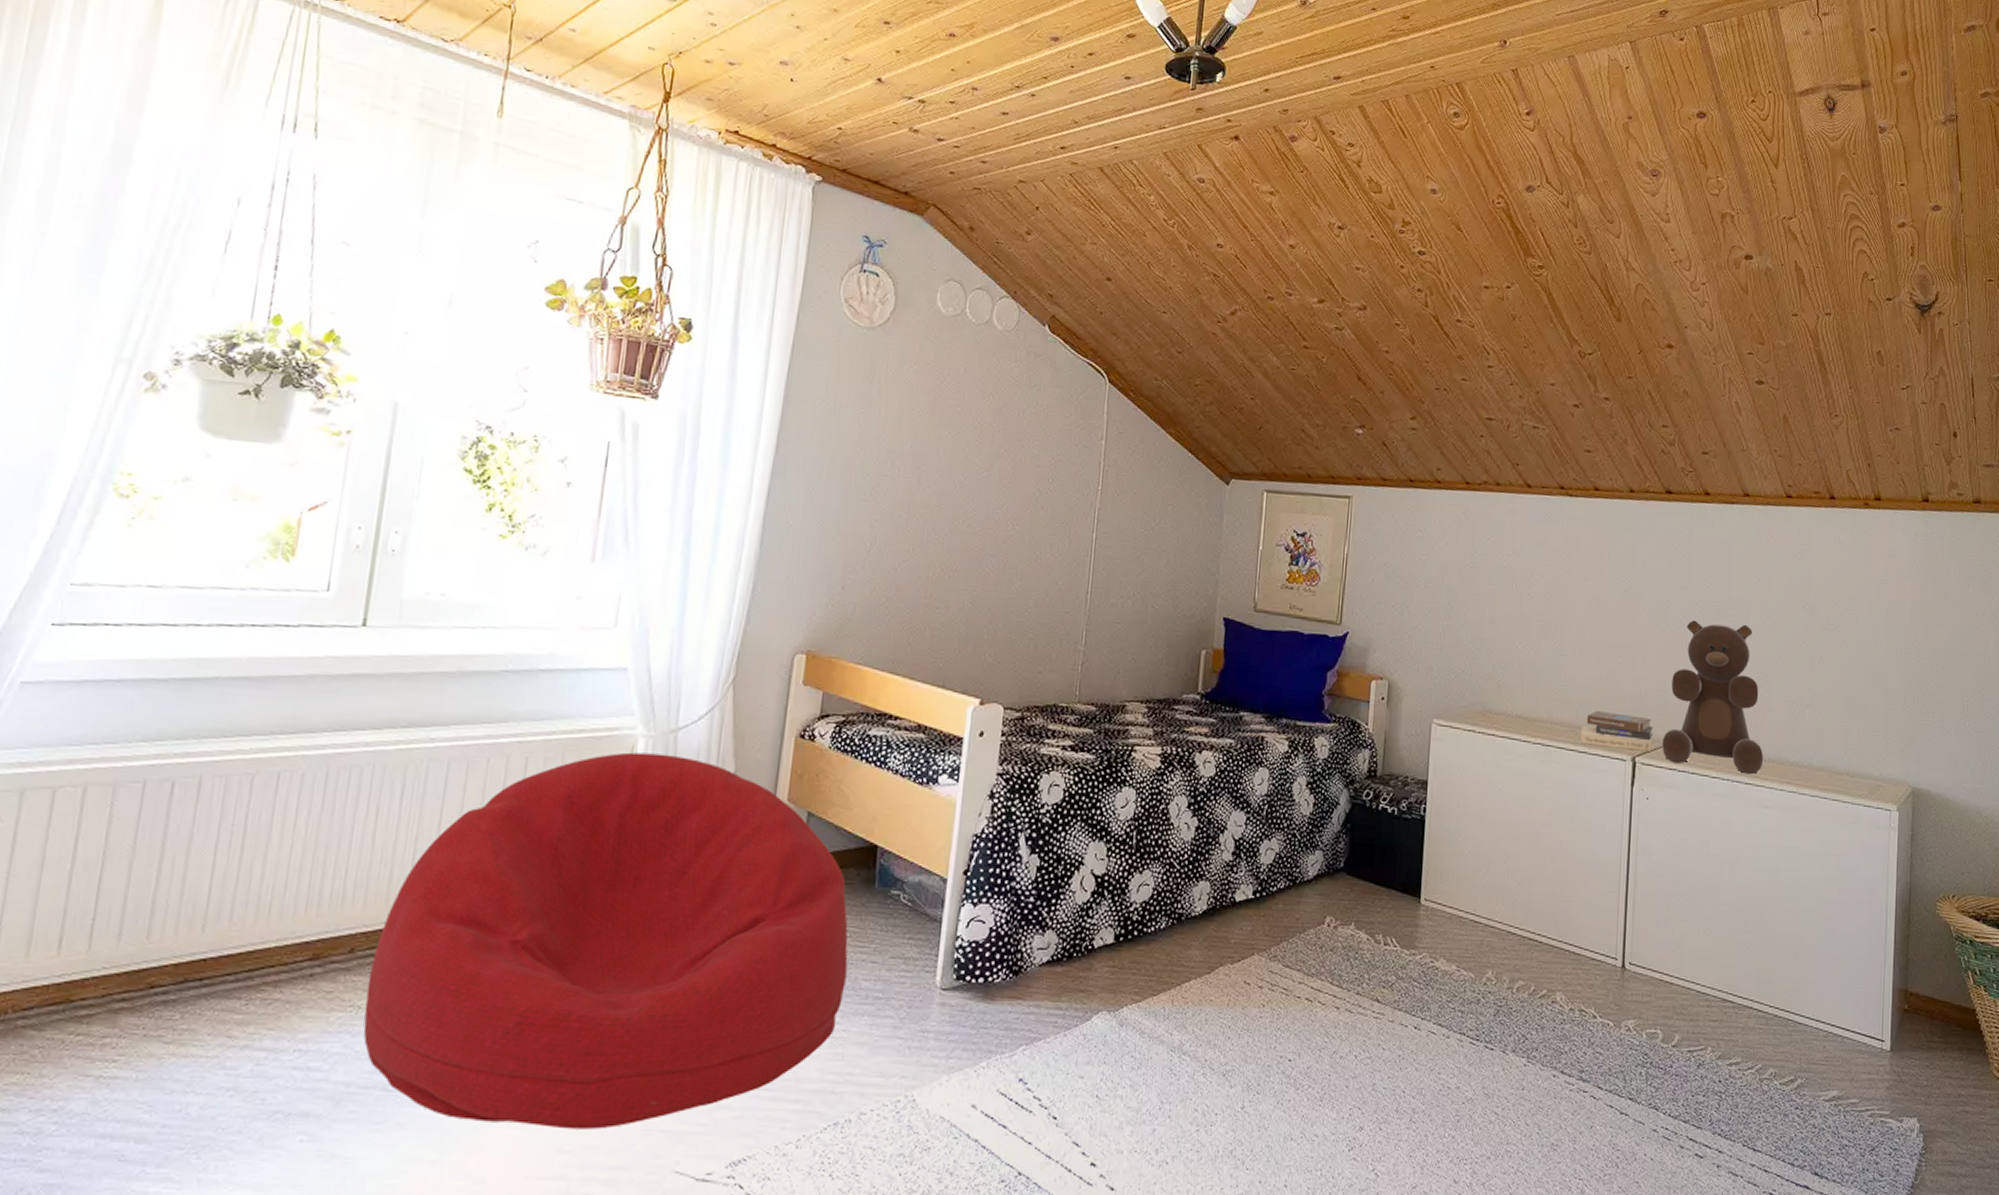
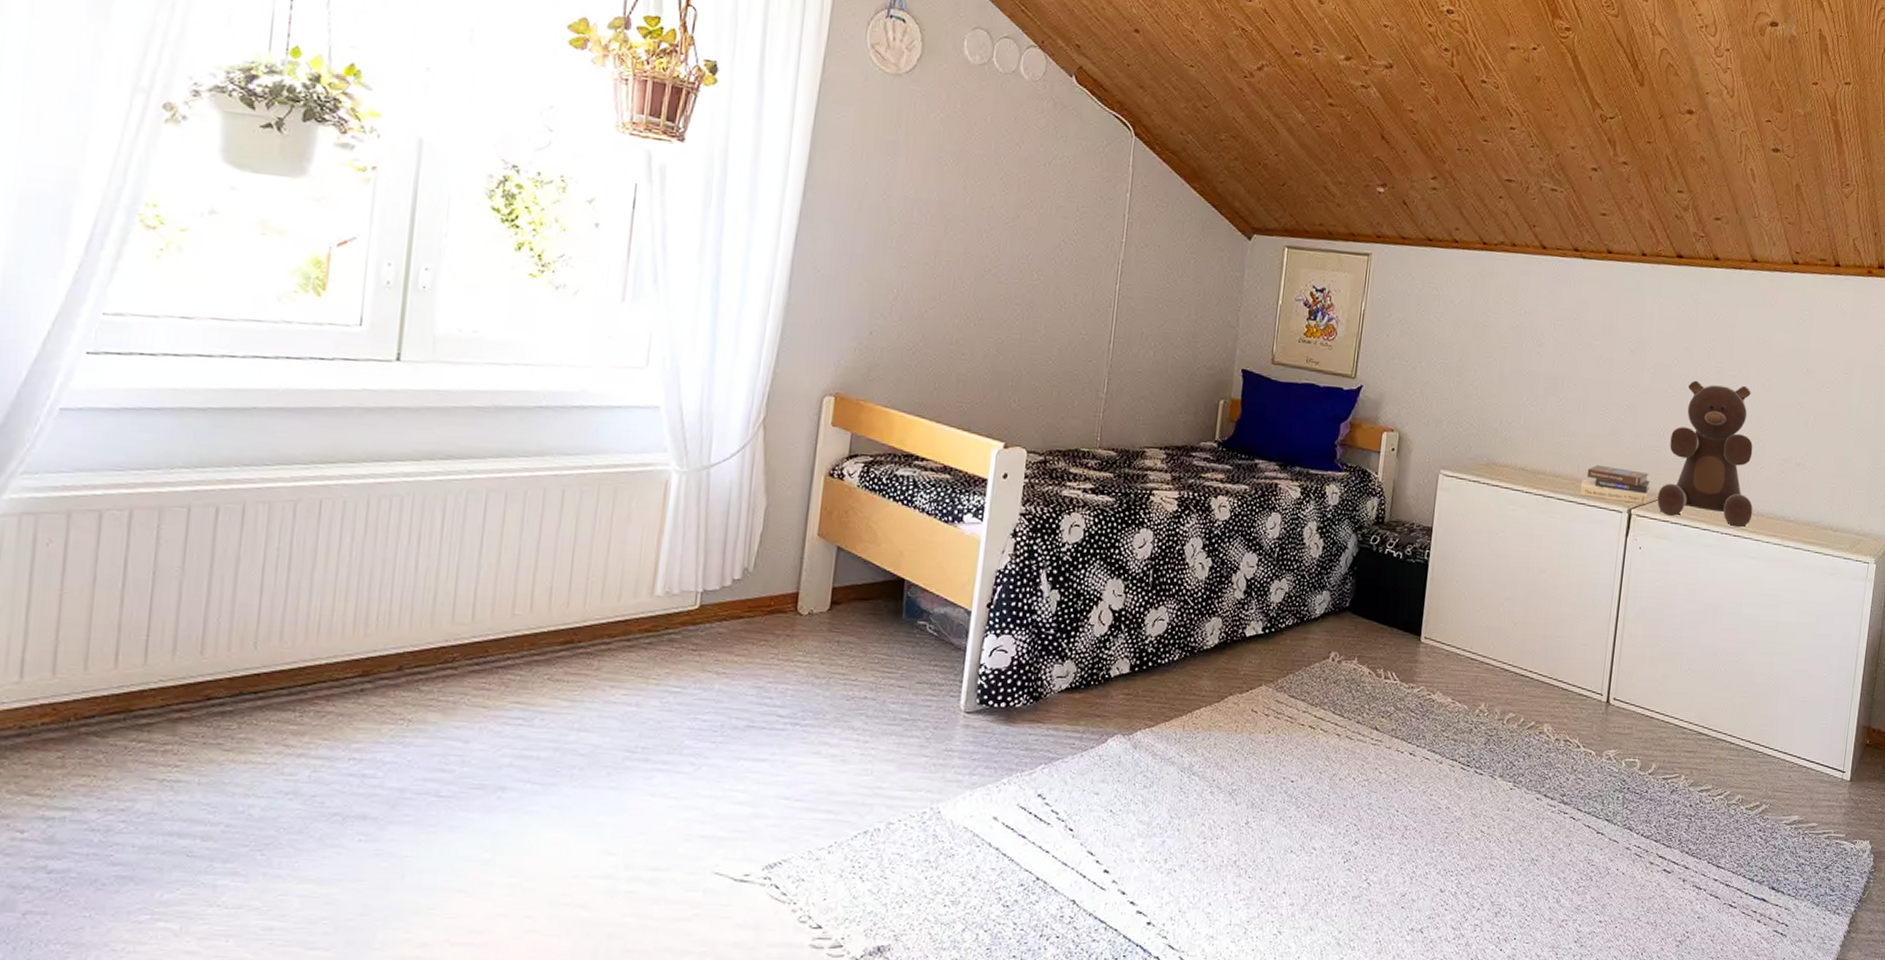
beanbag: present [363,752,848,1129] -> none [414,487,877,834]

